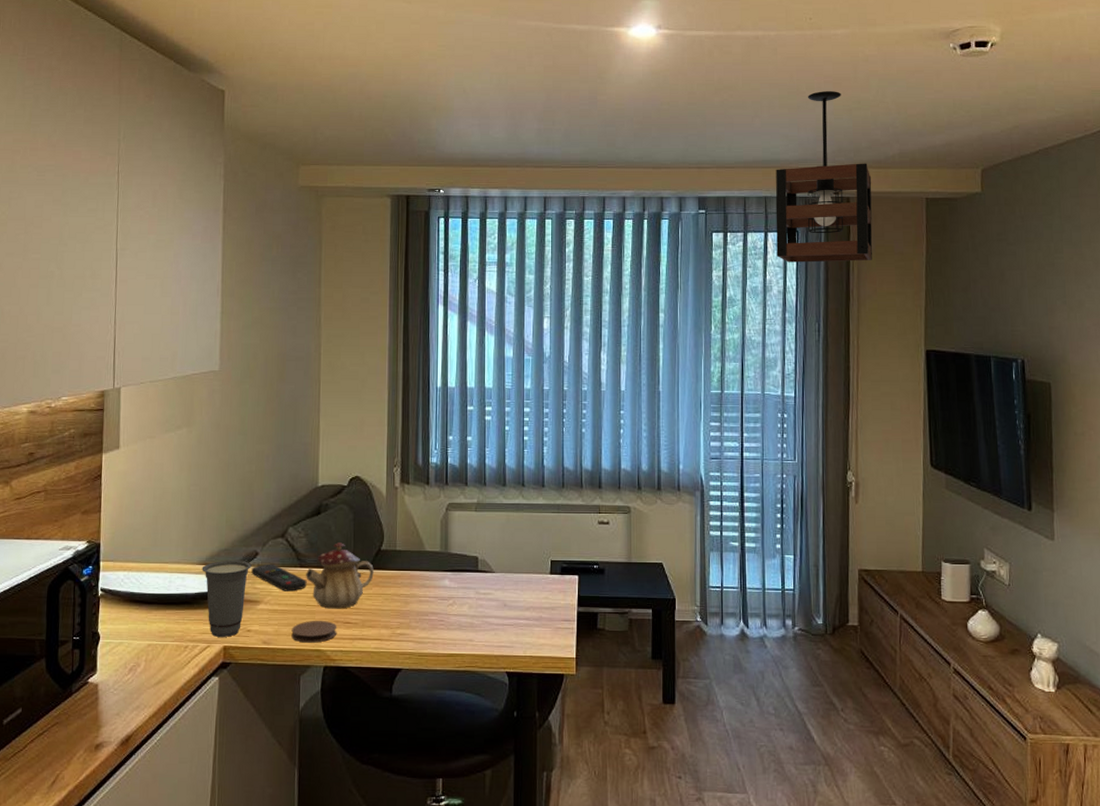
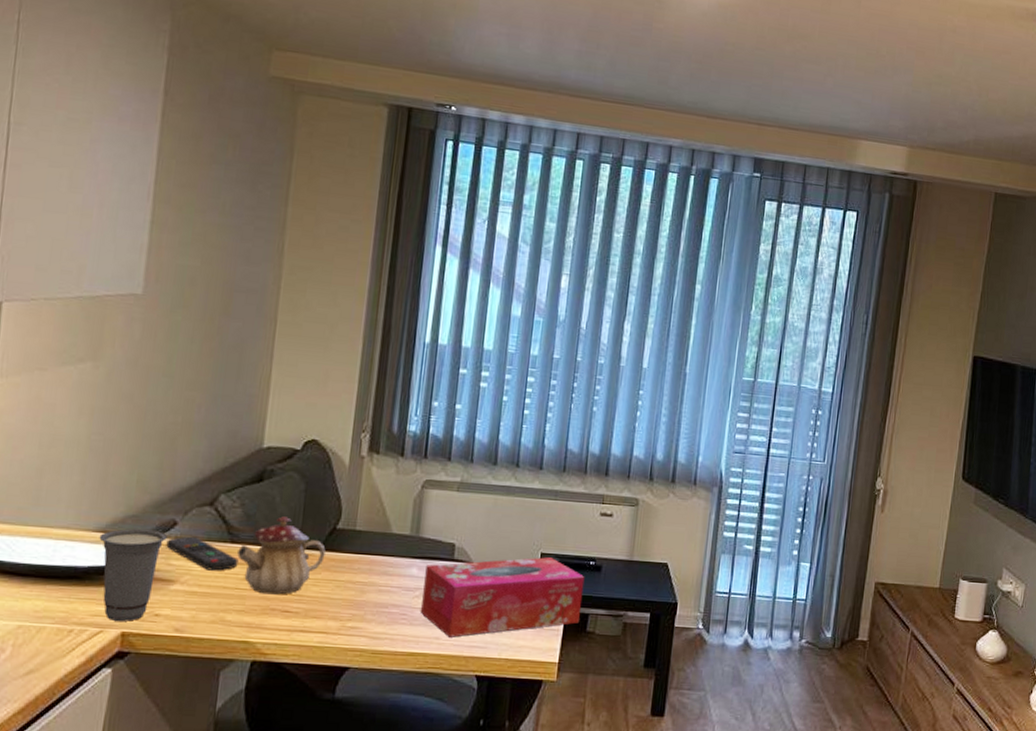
coaster: present [291,621,337,643] -> none [212,607,273,633]
tissue box: none [454,564,591,639] -> present [420,557,585,638]
pendant light: present [775,91,873,263] -> none [832,57,943,253]

